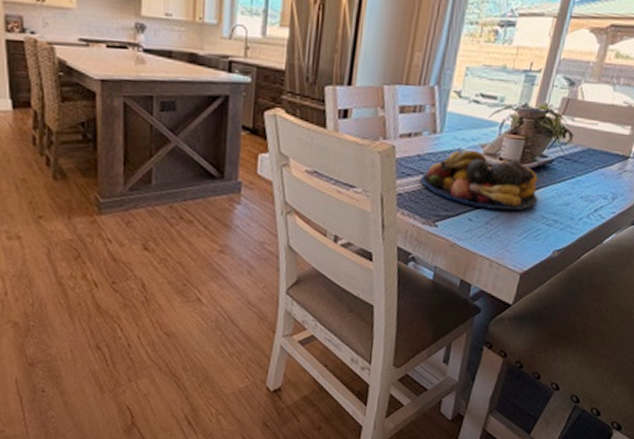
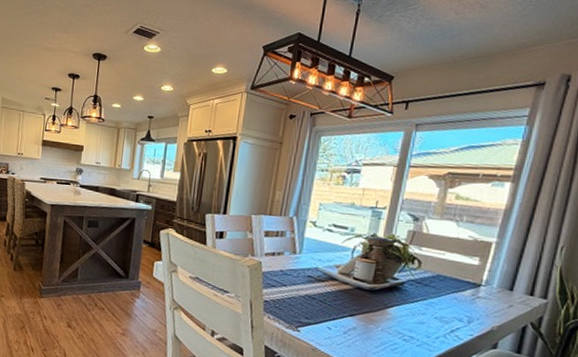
fruit bowl: present [420,149,538,210] -> none [283,269,393,325]

